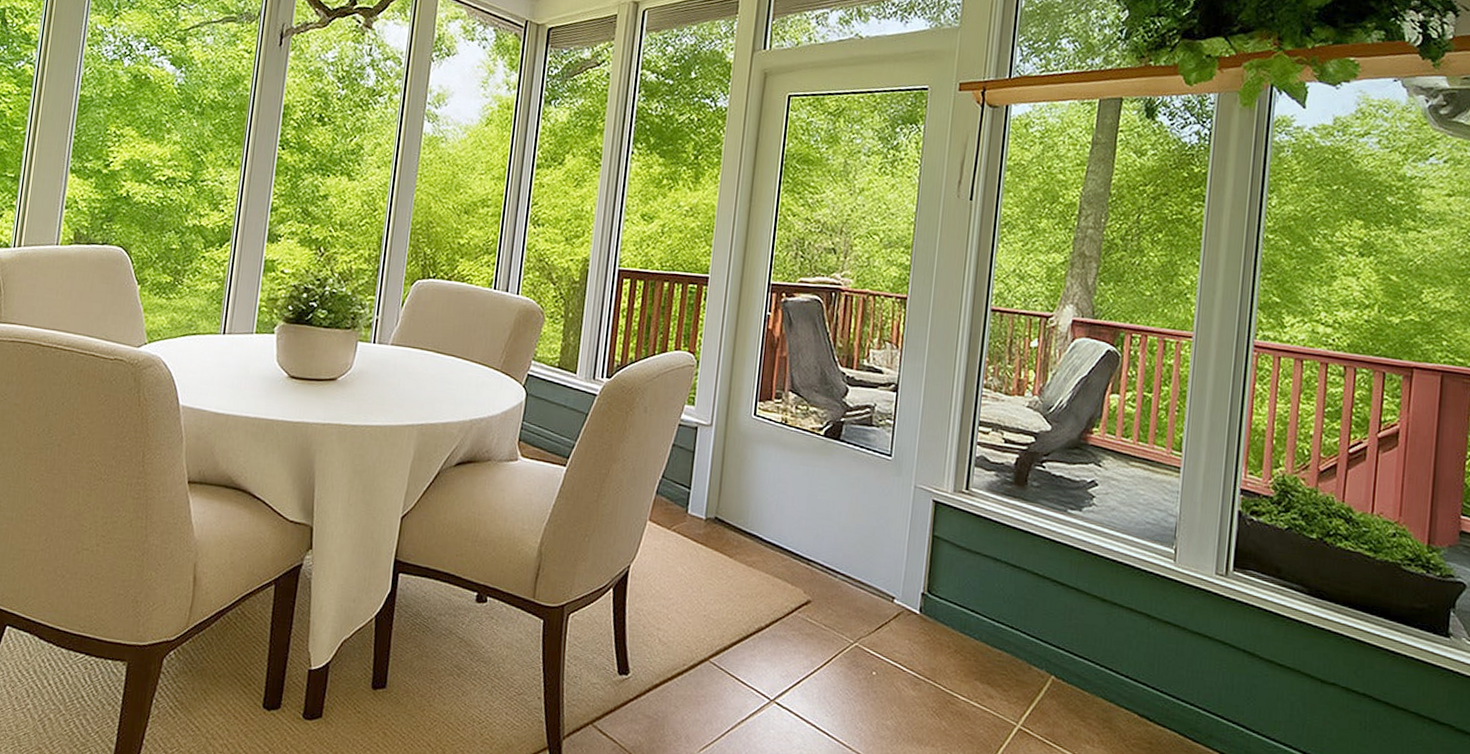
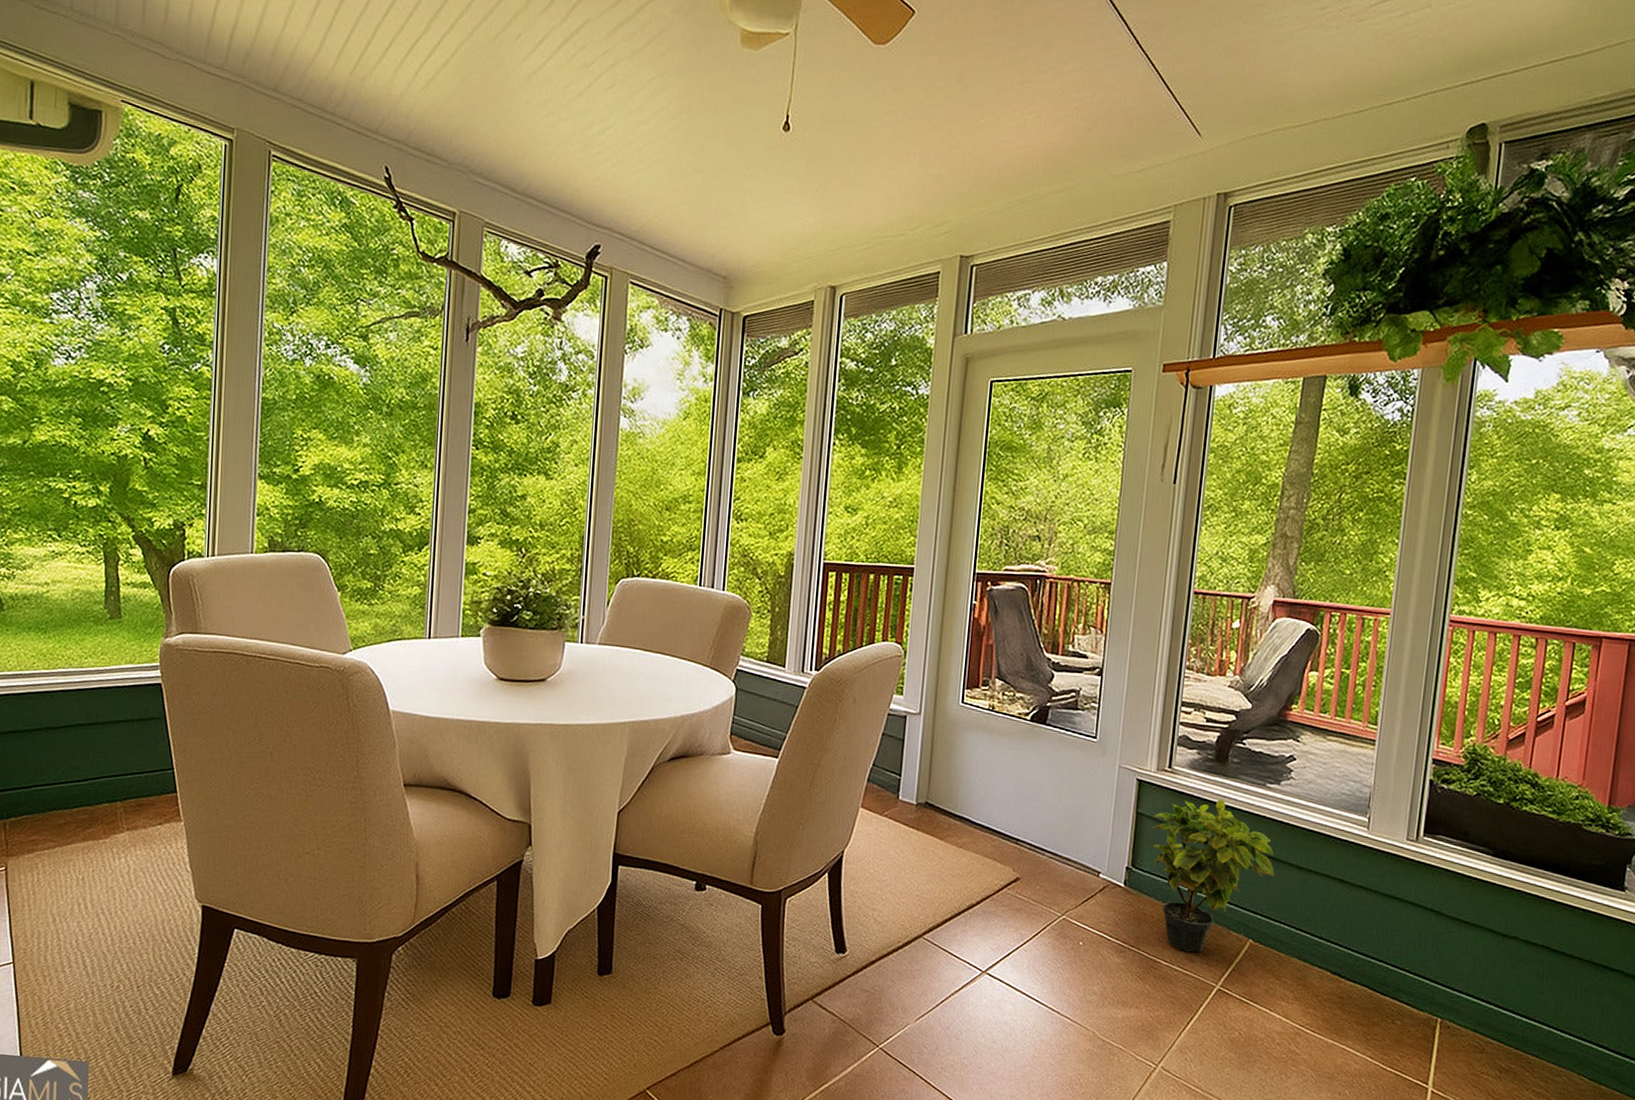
potted plant: none [947,524,1078,688] -> present [1150,799,1275,952]

